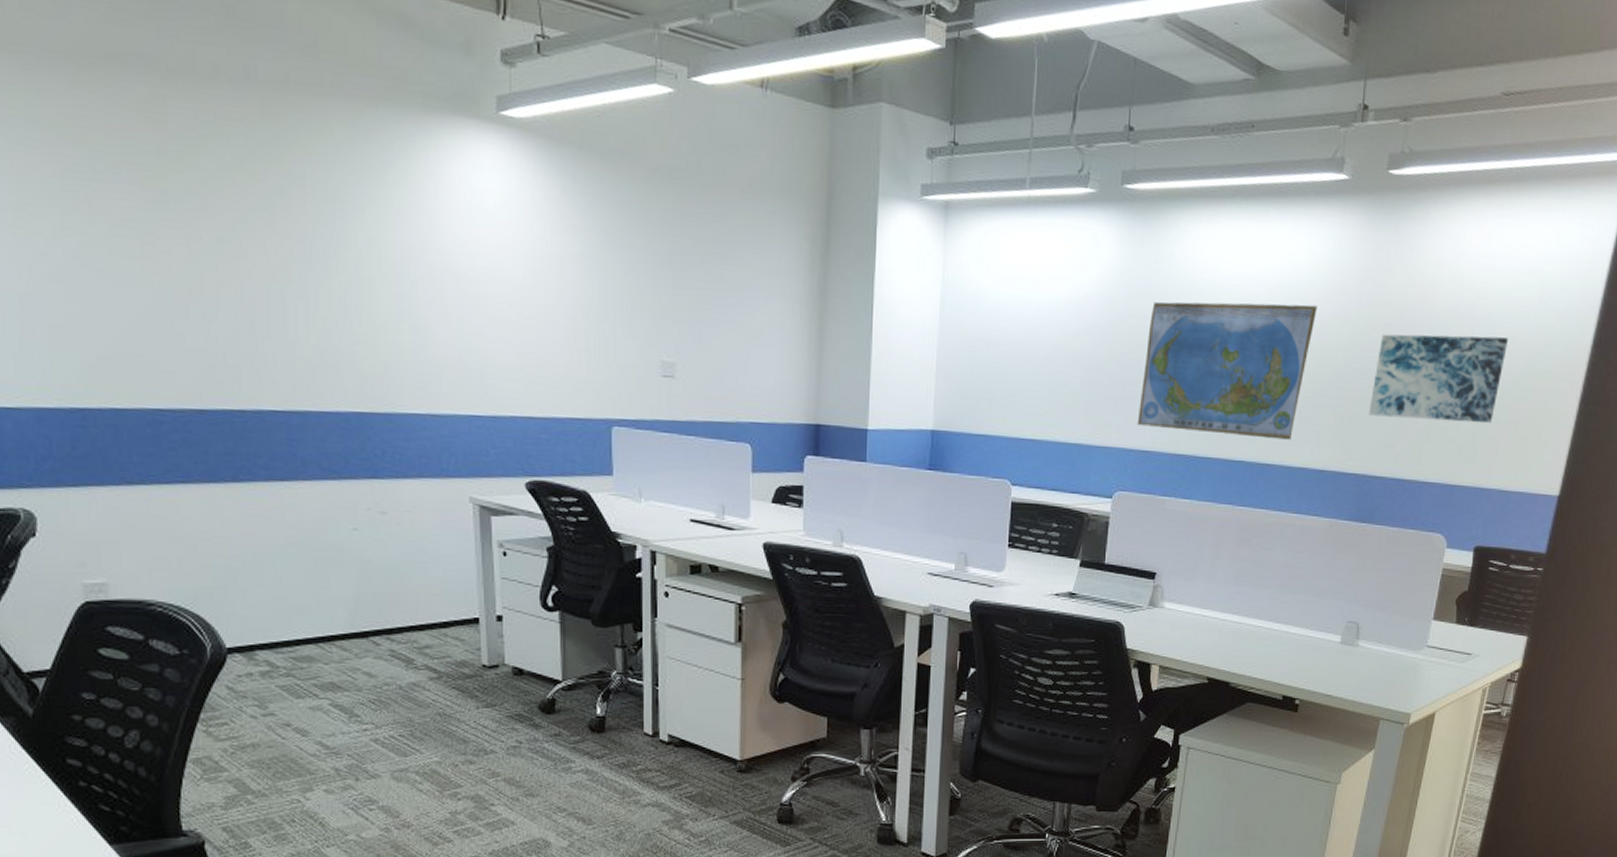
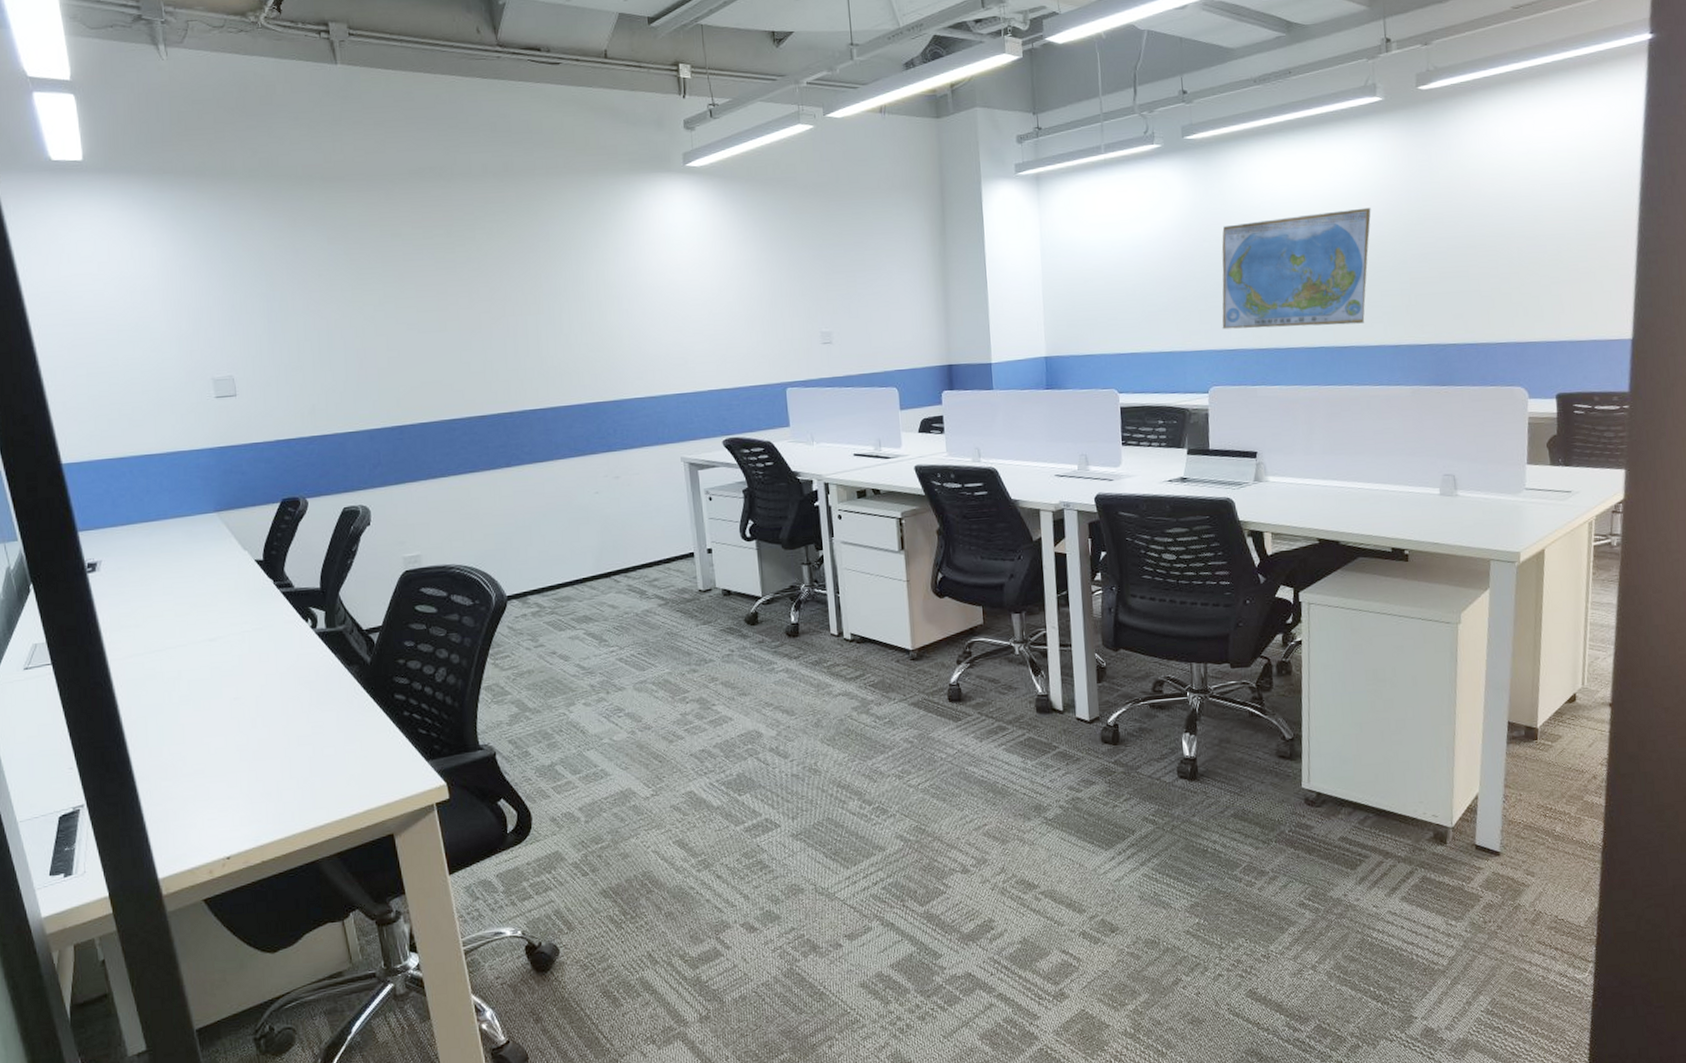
wall art: present [1368,334,1509,424] -> none [1433,208,1557,293]

